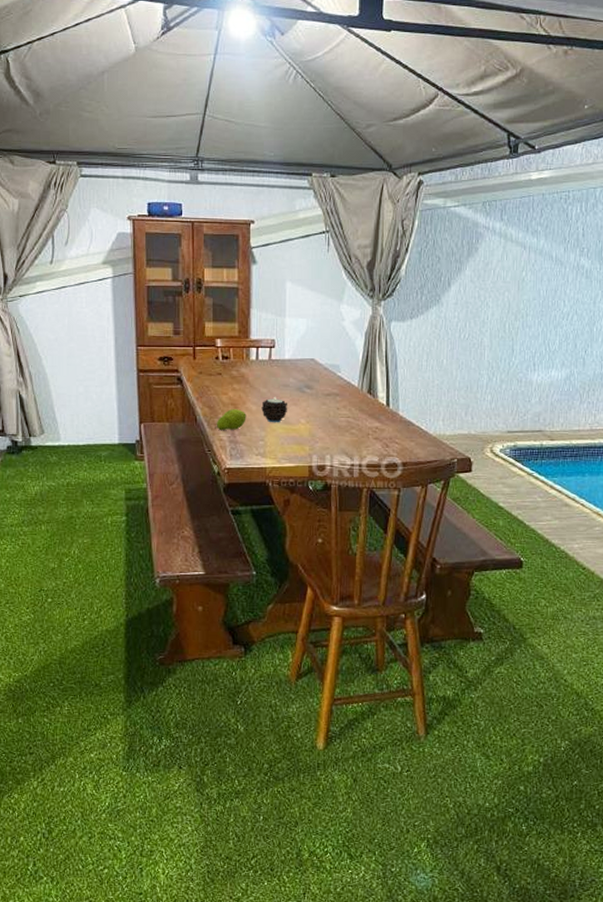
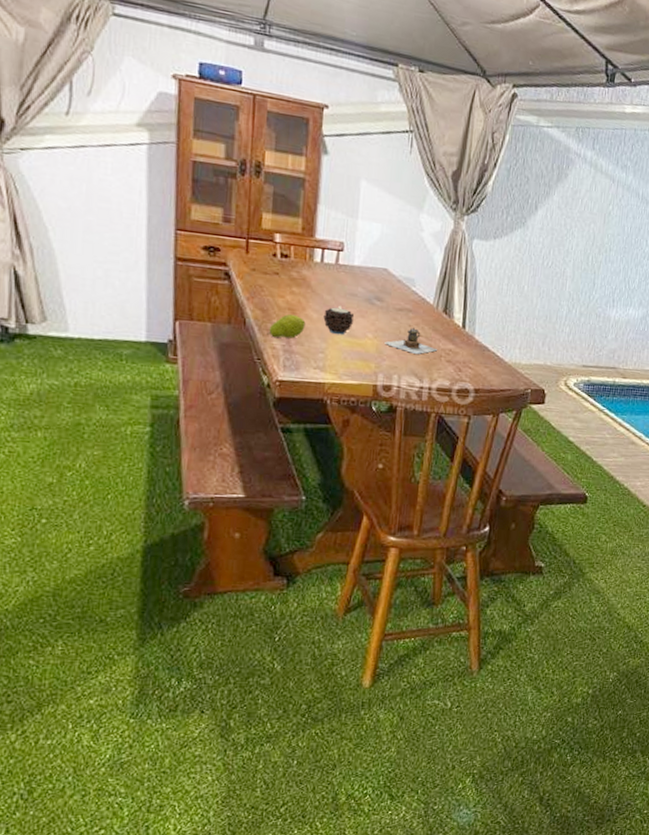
teapot: none [316,409,364,435] -> present [384,327,437,355]

